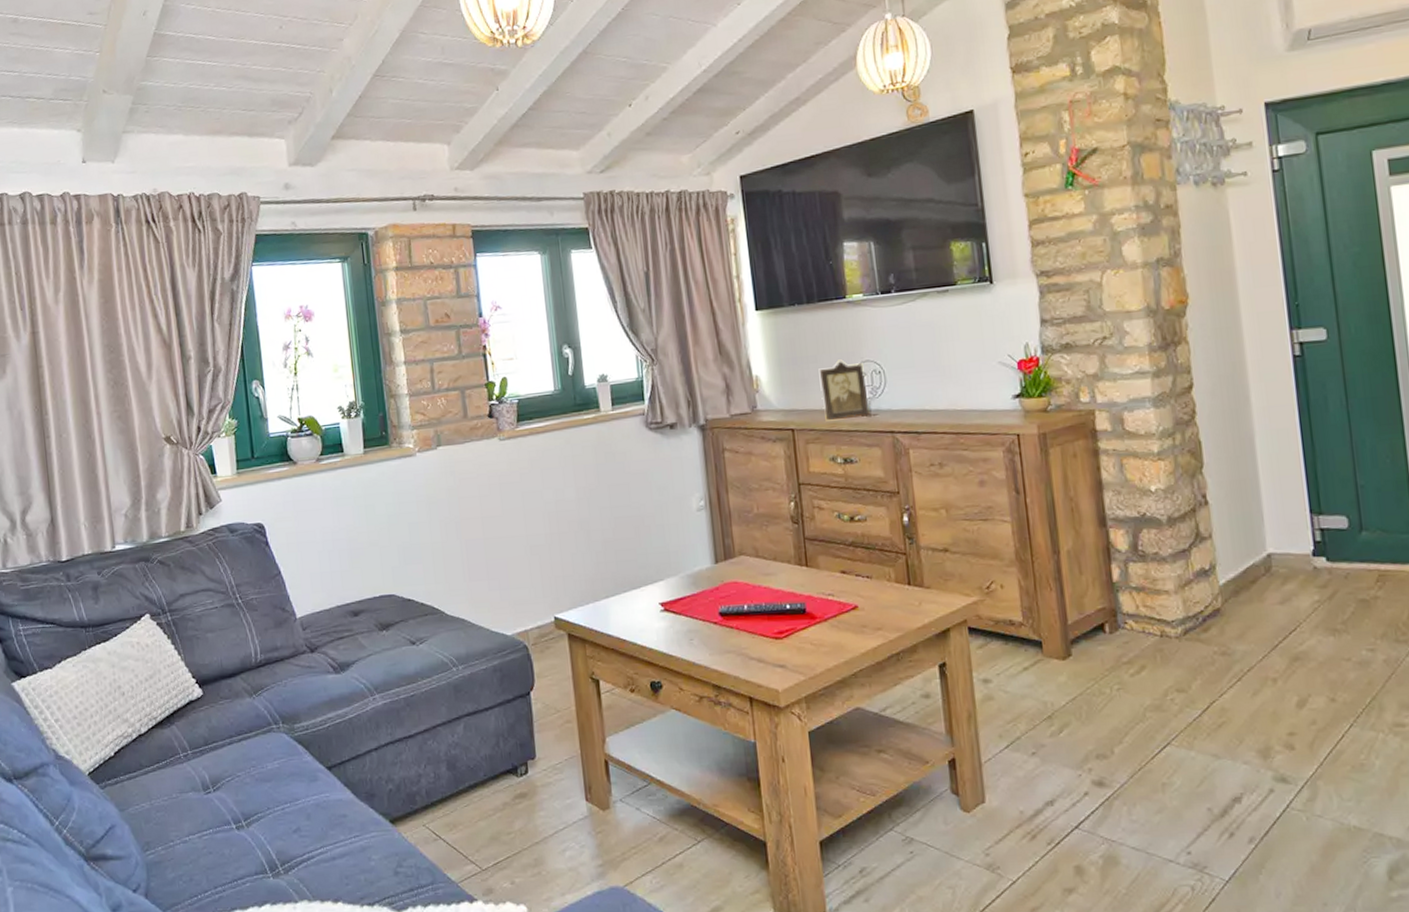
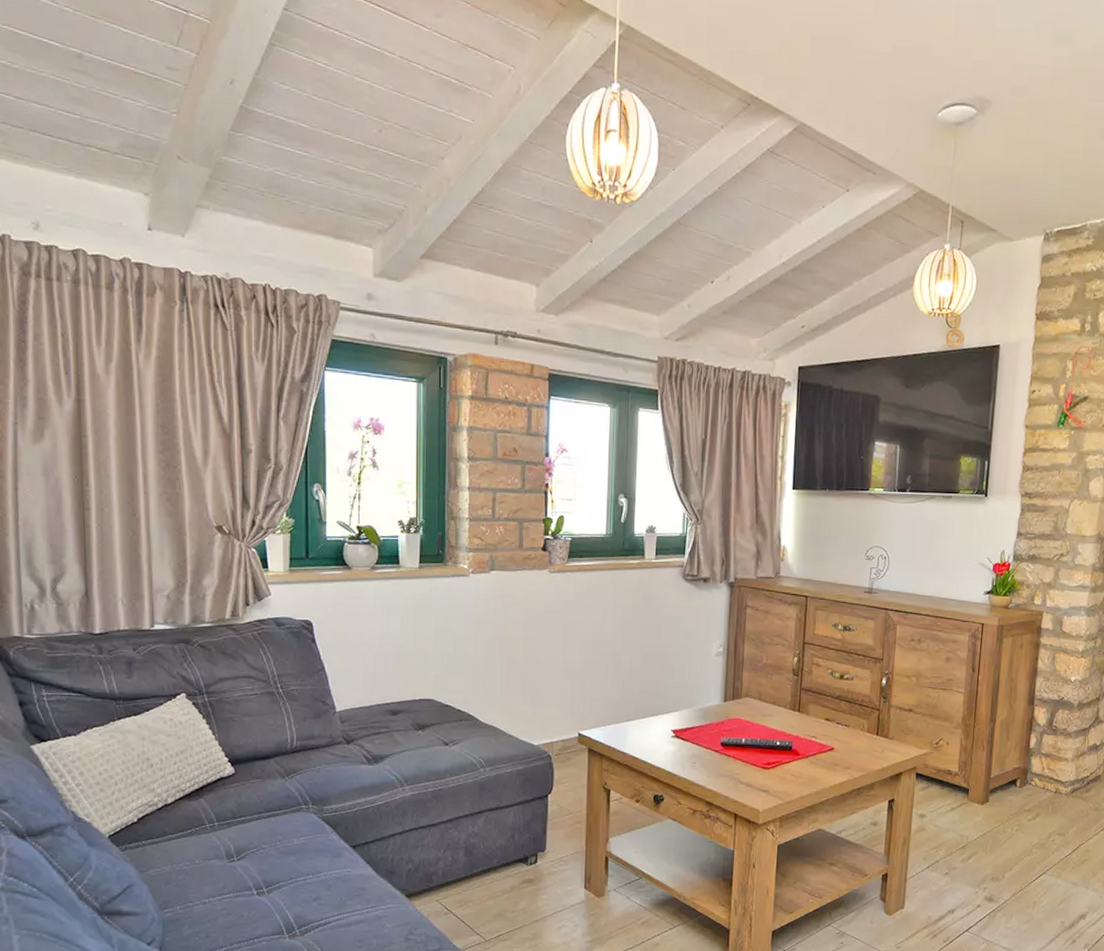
photo frame: present [820,361,870,420] -> none [835,543,873,593]

